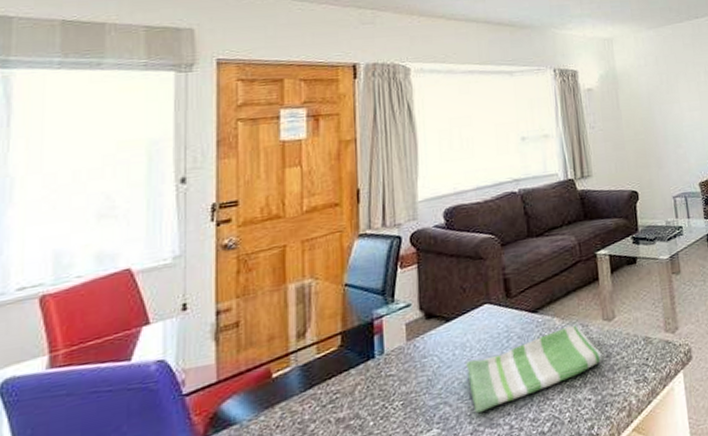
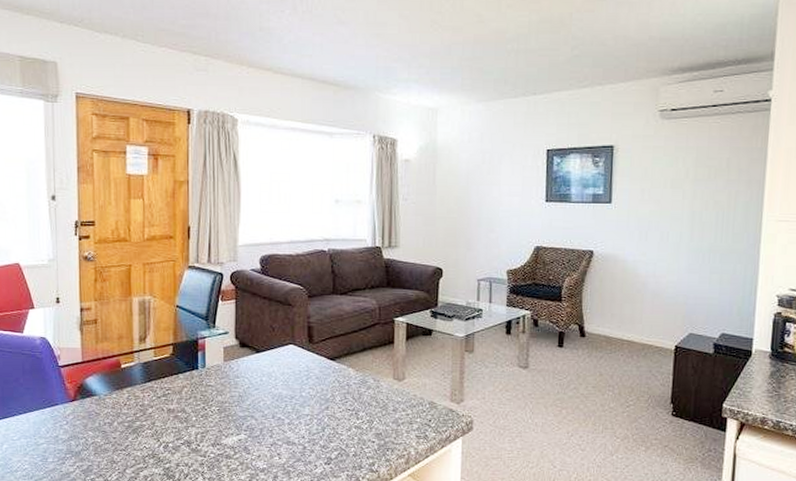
dish towel: present [466,325,602,413] -> none [271,377,389,430]

